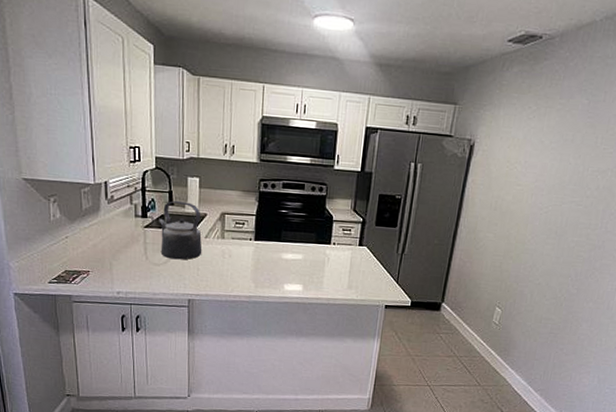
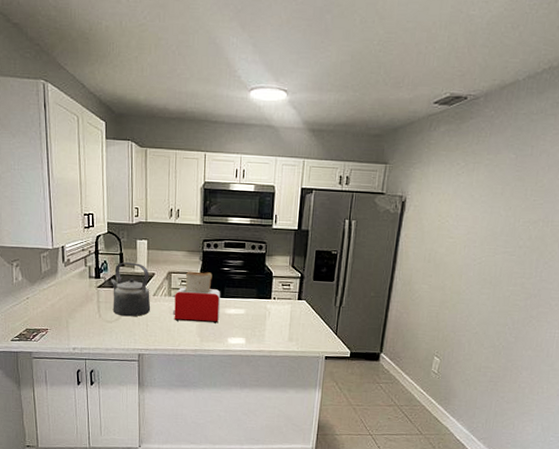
toaster: none [226,212,278,269] -> present [172,271,221,324]

